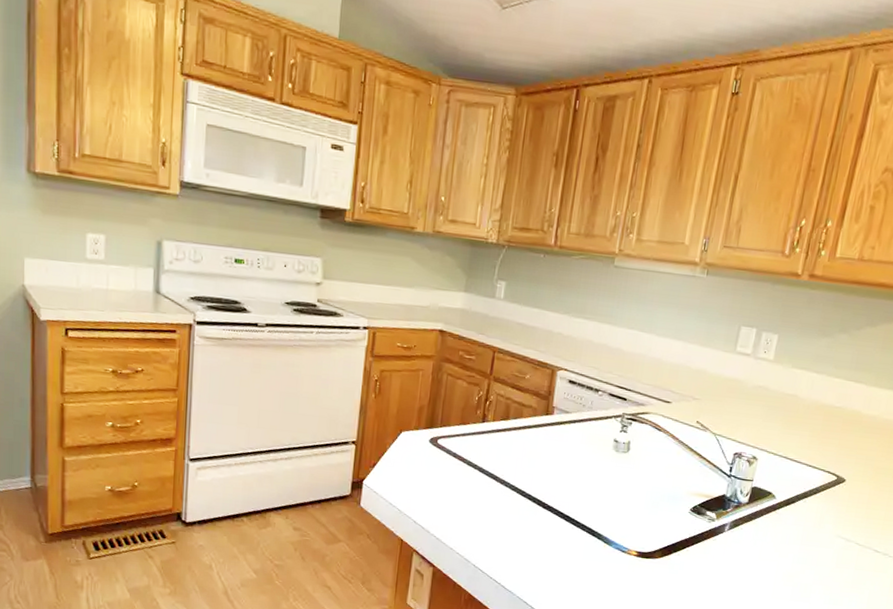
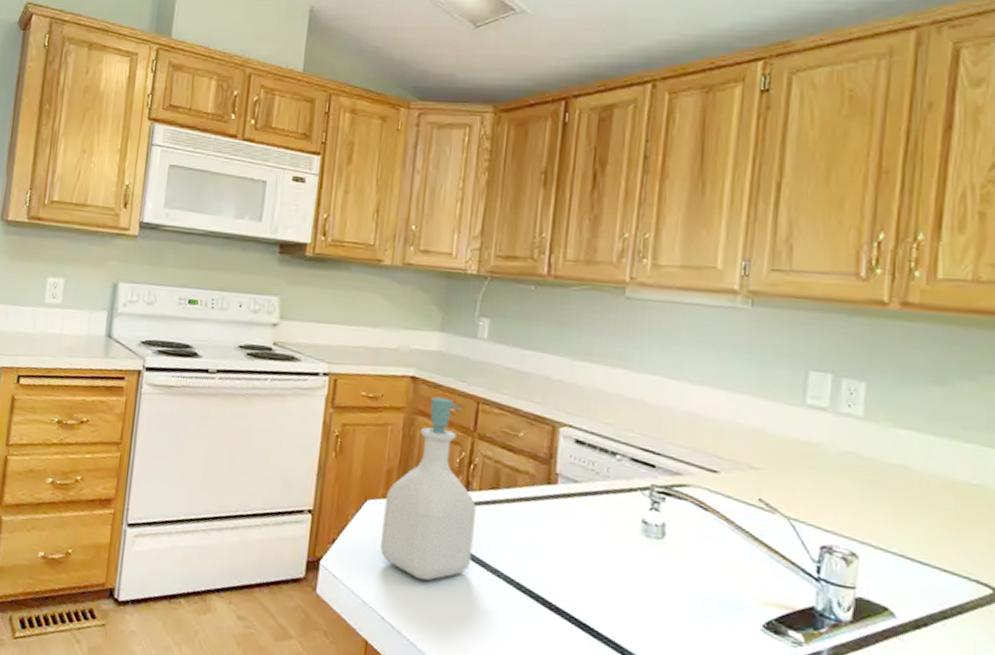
soap bottle: none [413,347,491,492] -> present [380,396,477,581]

